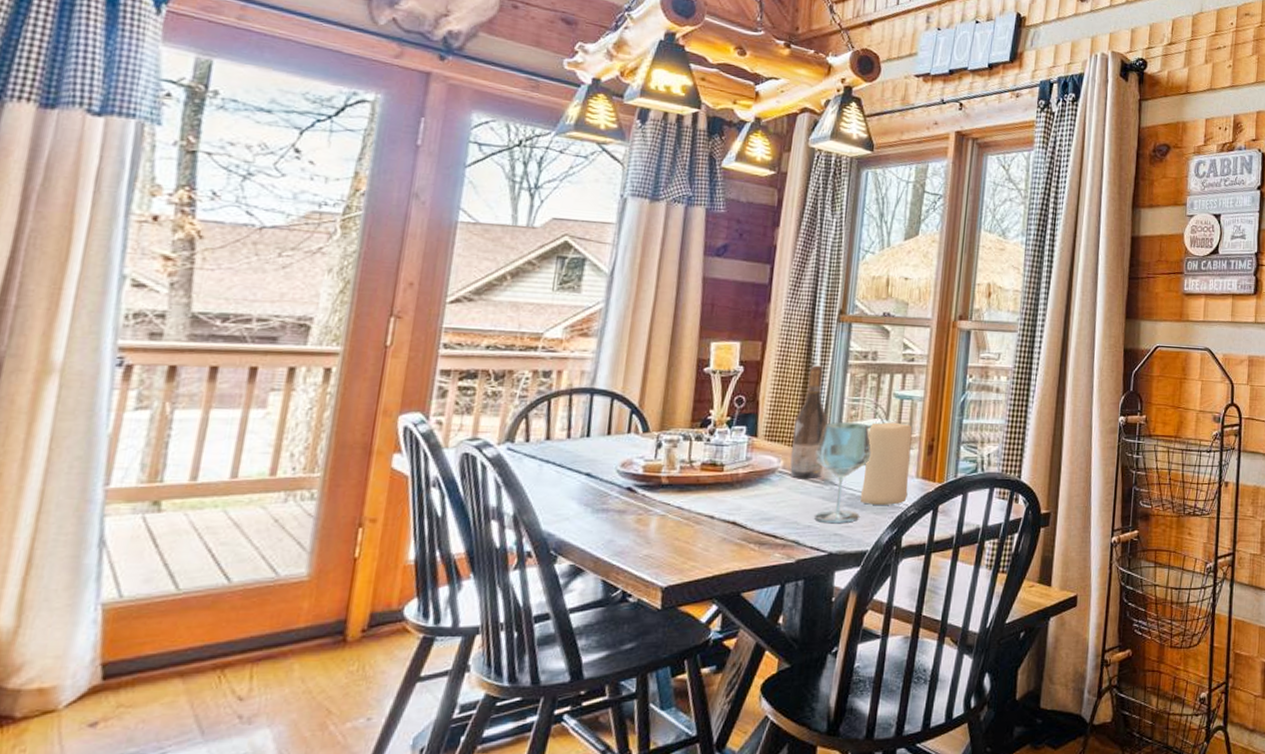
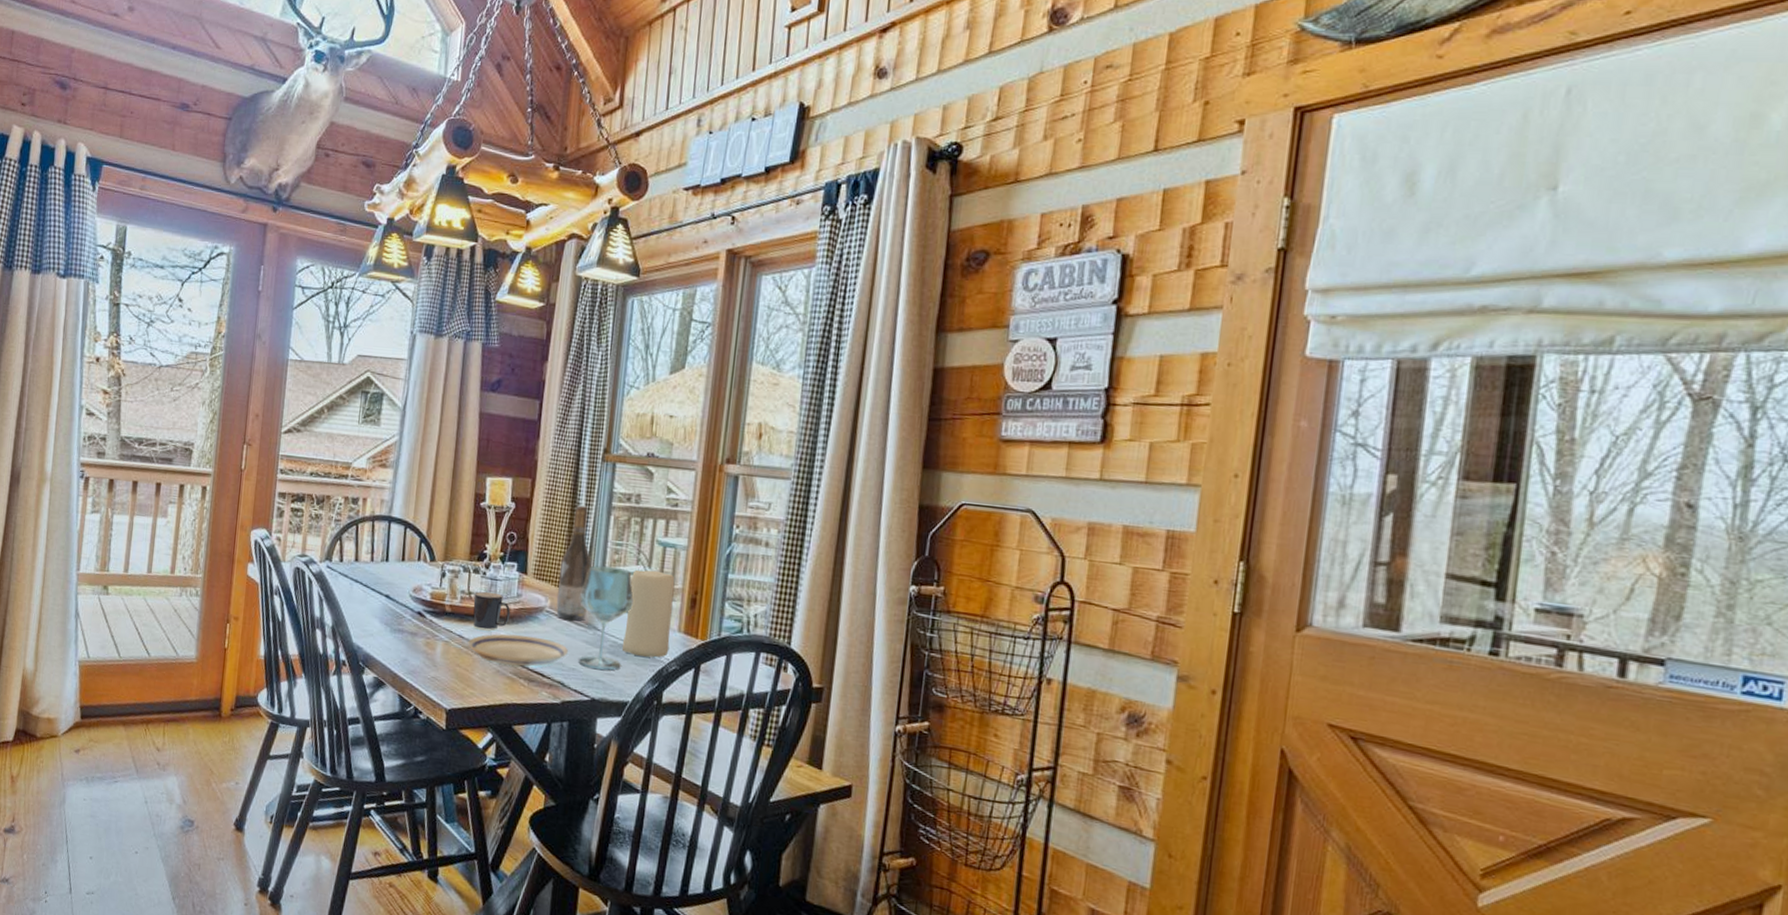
plate: none [688,498,804,531] -> present [468,634,569,667]
mug: none [694,458,739,500] -> present [473,591,511,632]

